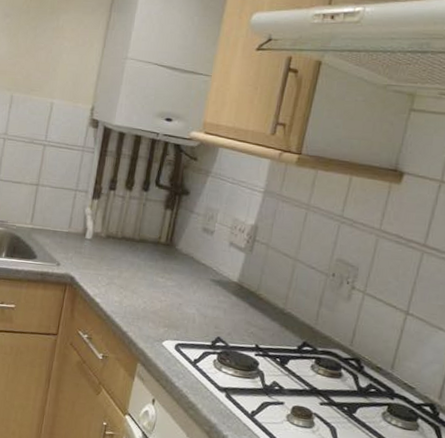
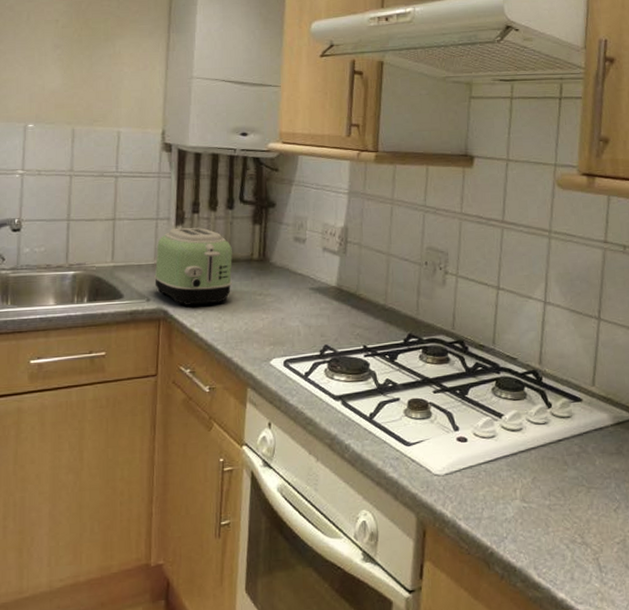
toaster: none [66,201,142,279] -> present [154,227,232,306]

